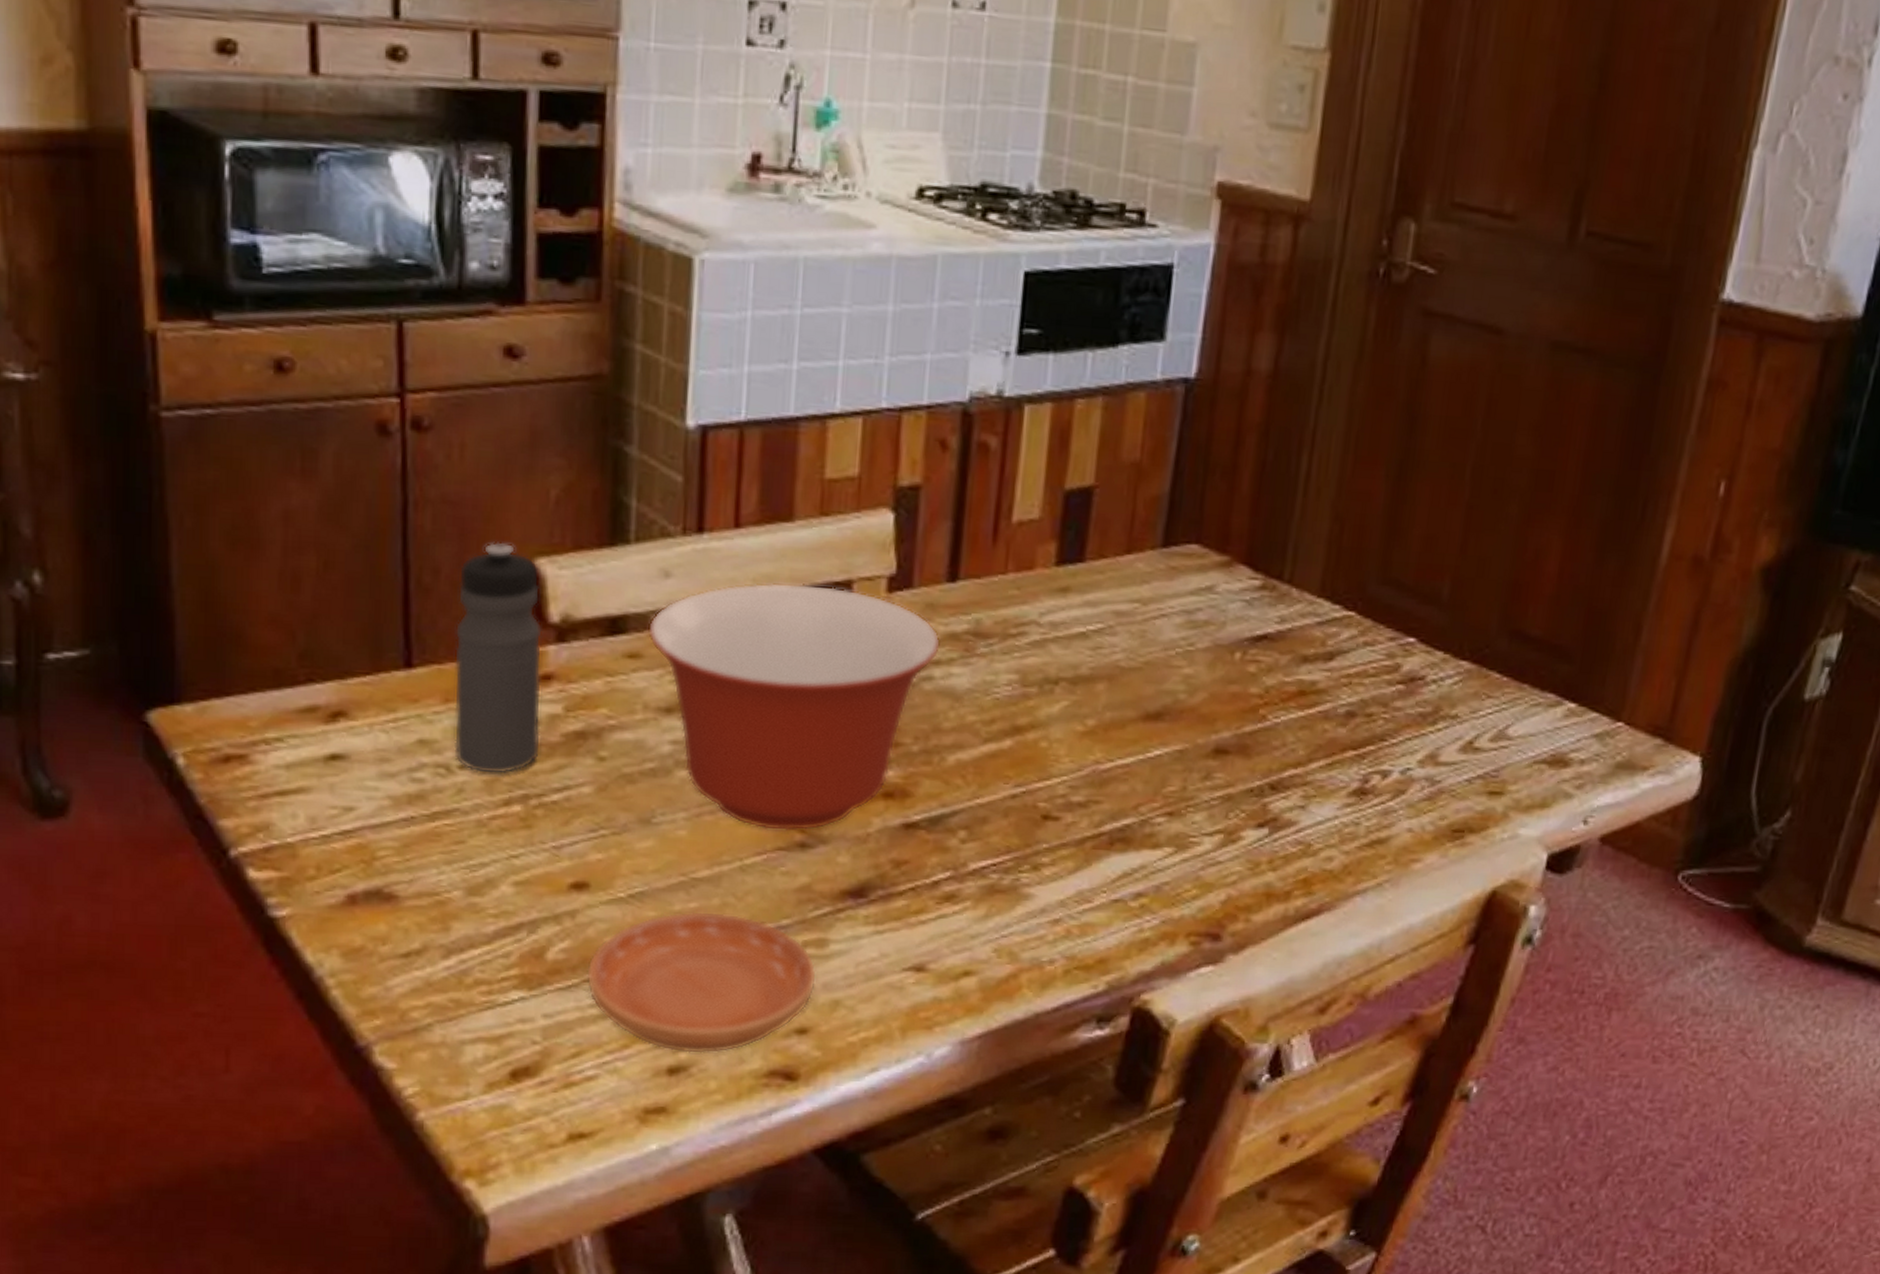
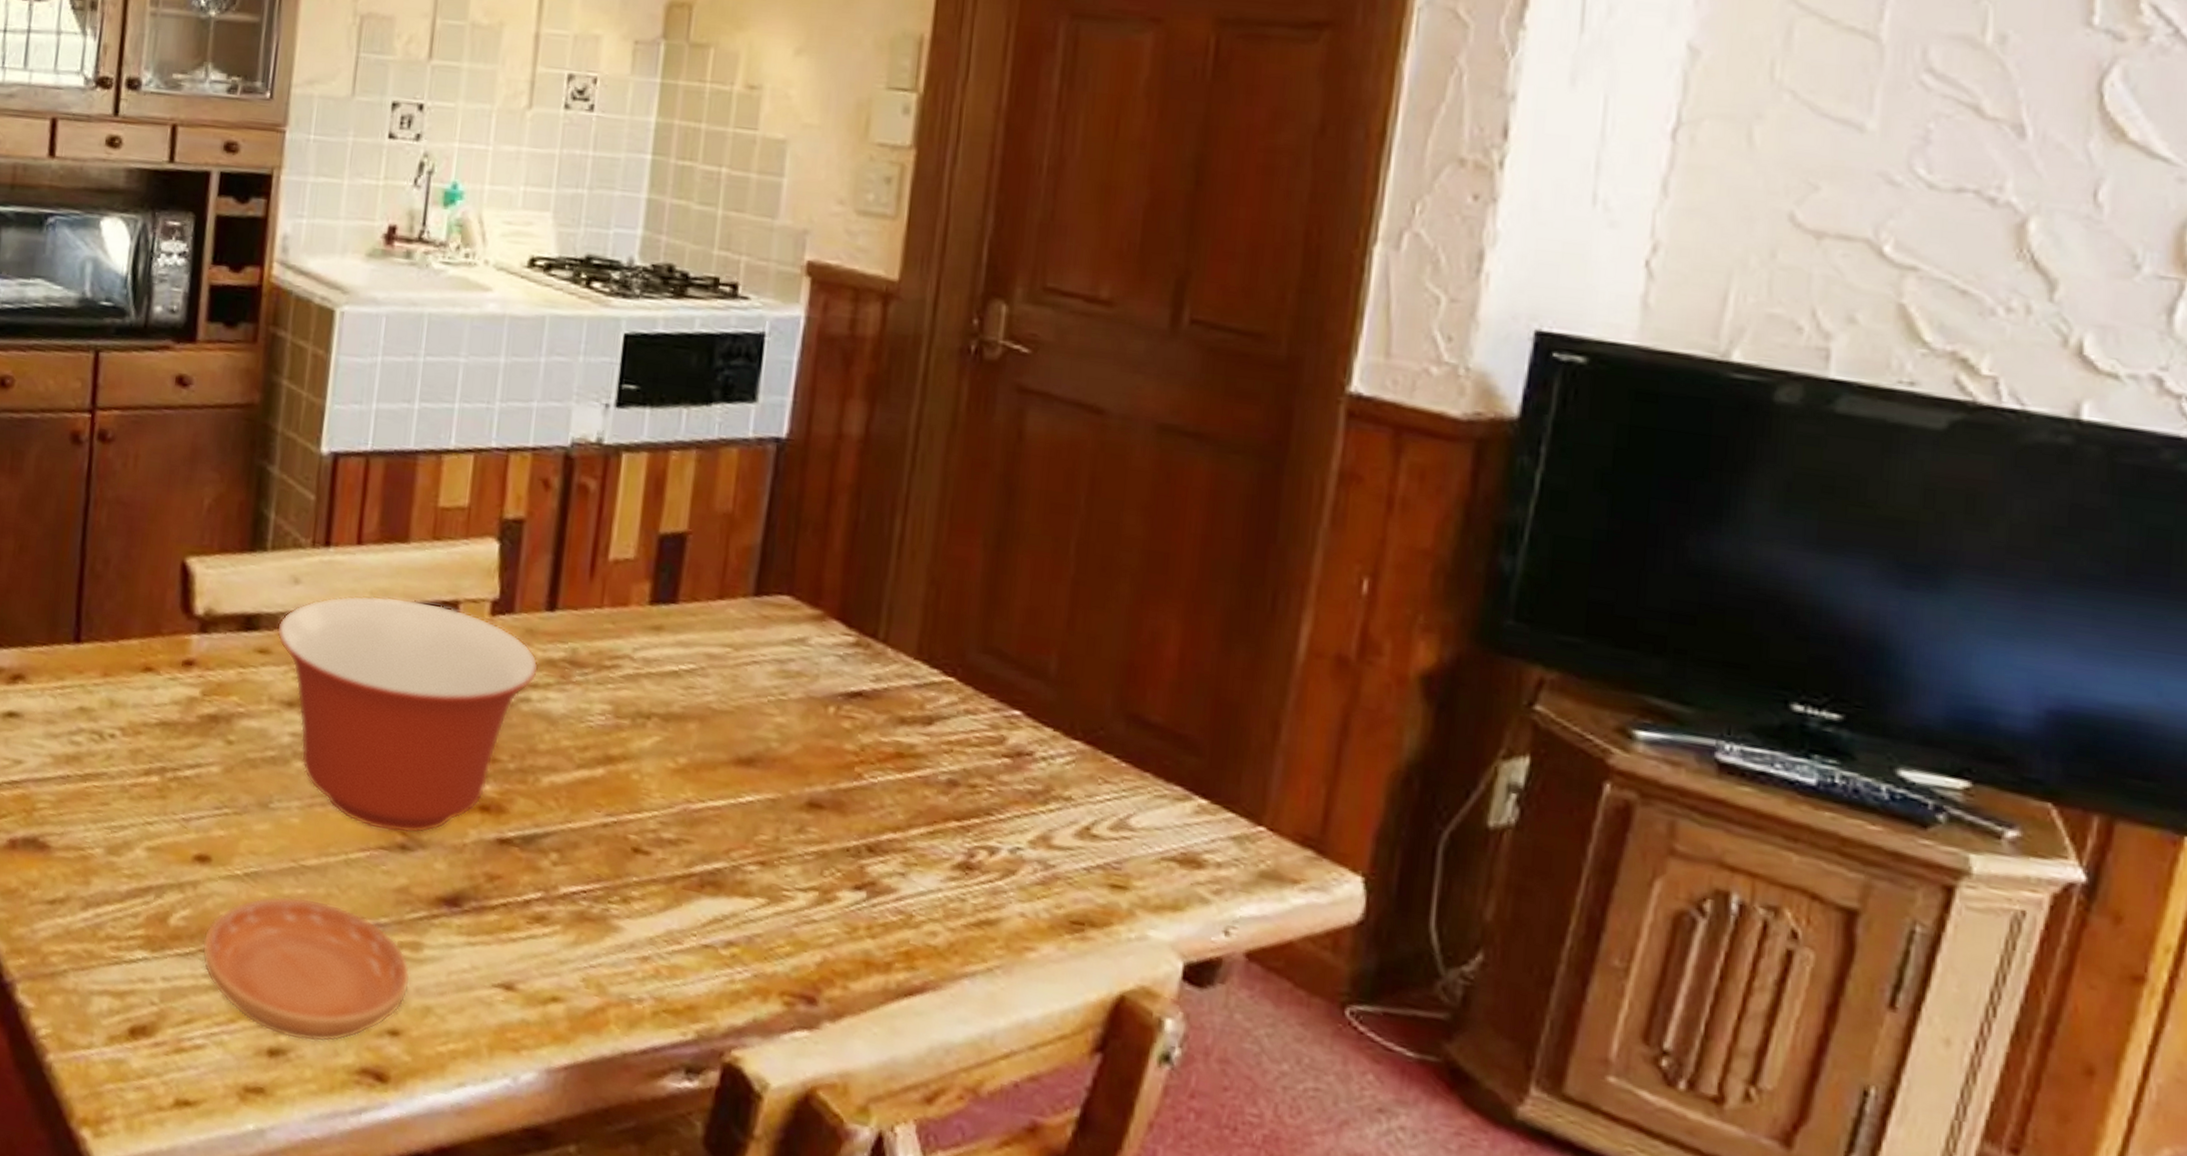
water bottle: present [454,542,543,775] -> none [107,540,190,747]

